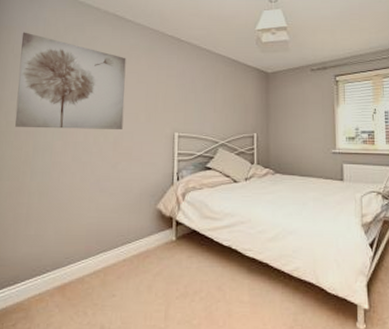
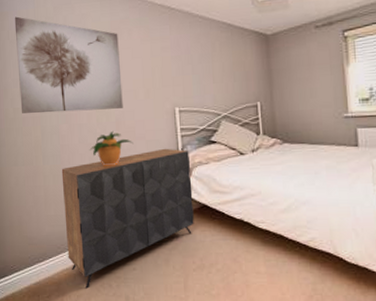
dresser: none [42,171,184,316] -> present [61,148,194,289]
potted plant: none [82,150,129,186] -> present [89,130,134,166]

